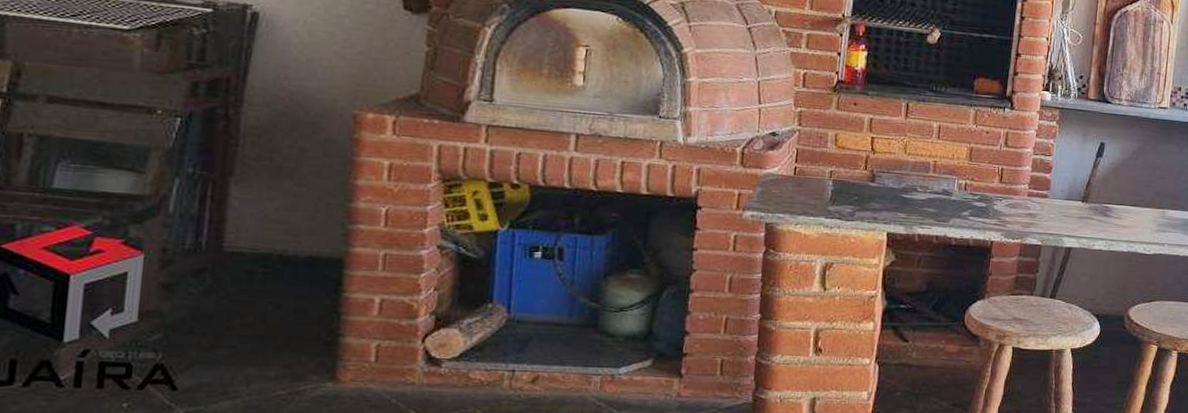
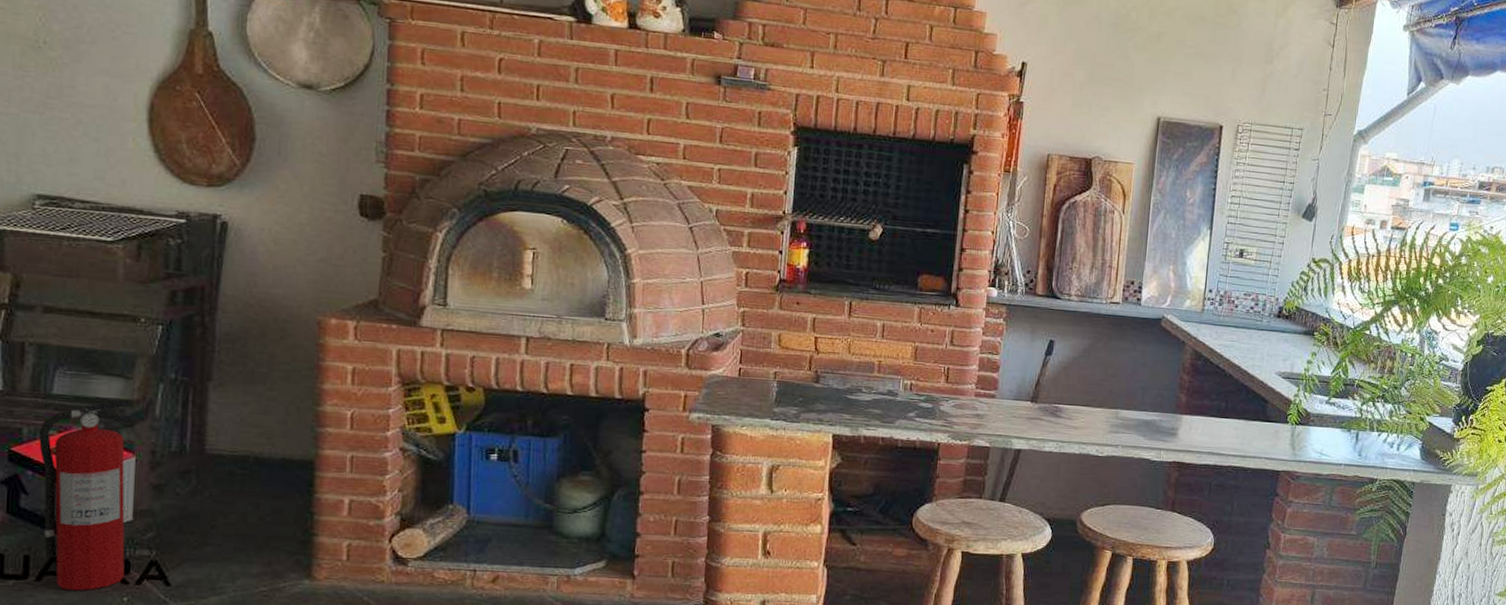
fire extinguisher: none [33,194,145,397] -> present [38,399,134,591]

